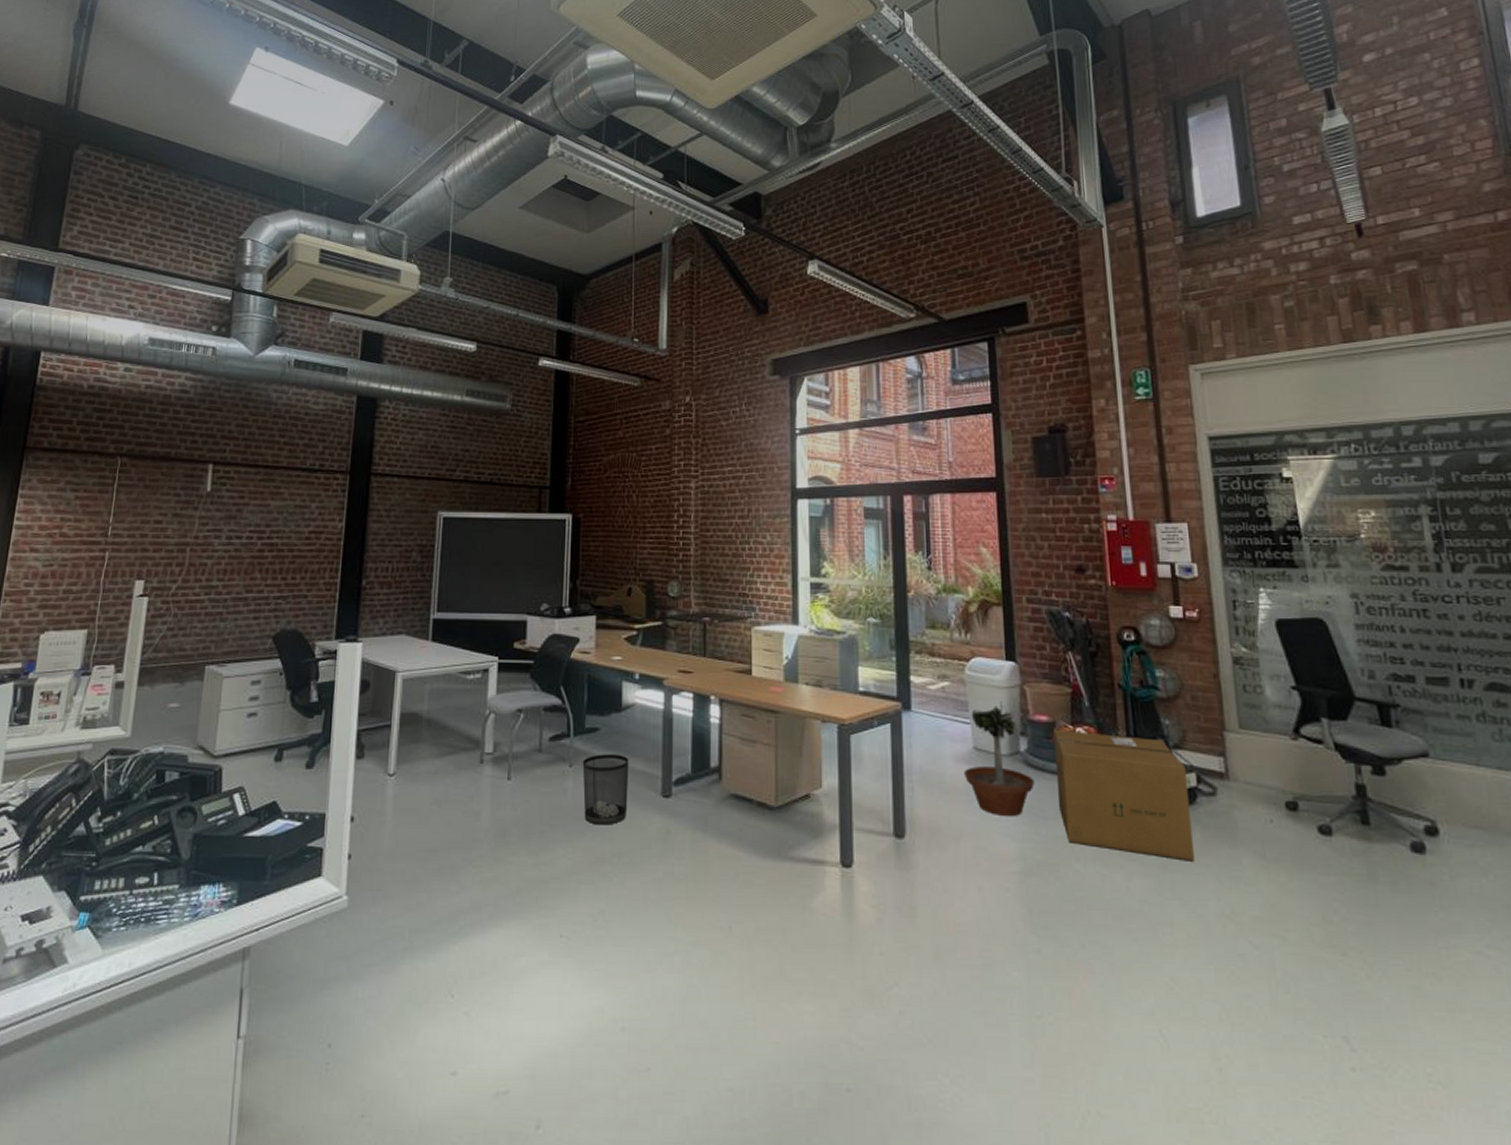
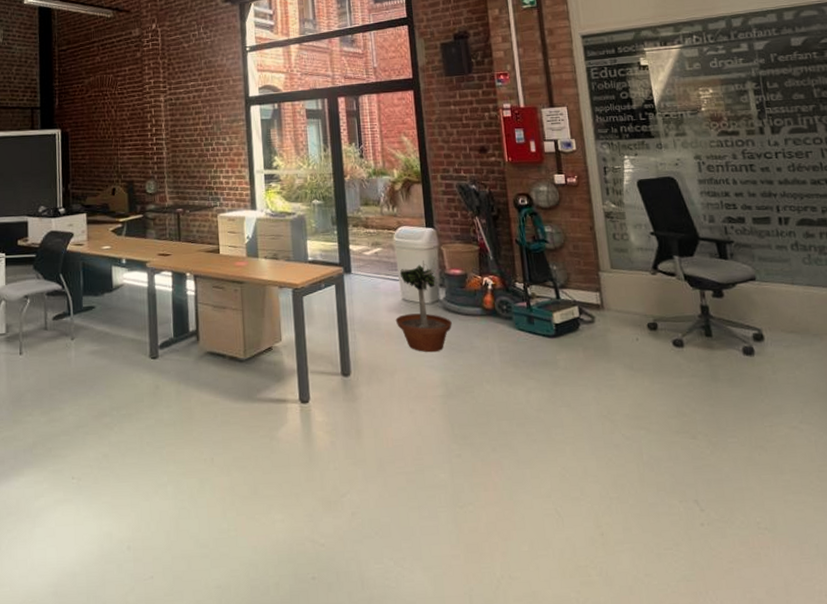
waste bin: present [582,754,629,825] -> none [82,327,122,386]
box: present [1053,729,1194,862] -> none [466,279,579,376]

